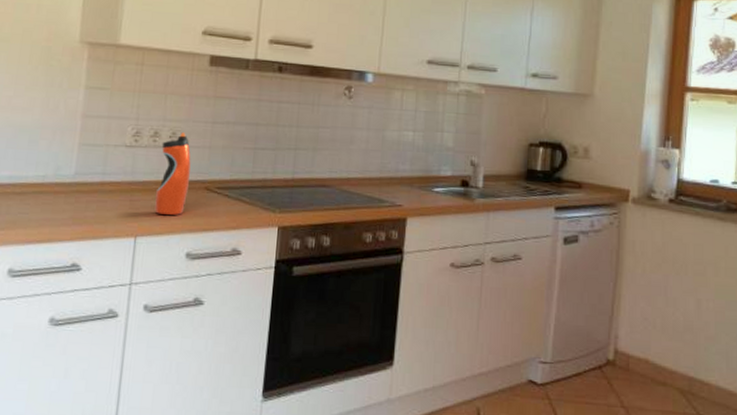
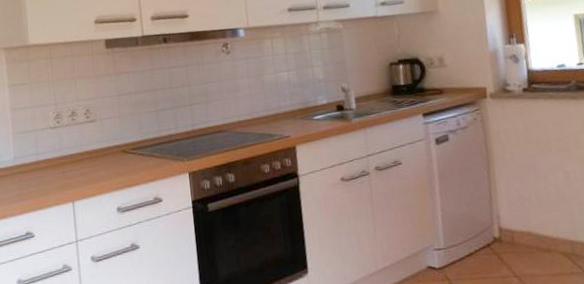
water bottle: present [154,132,191,215] -> none [79,108,109,180]

